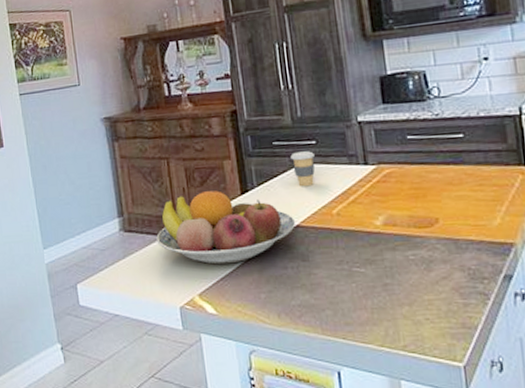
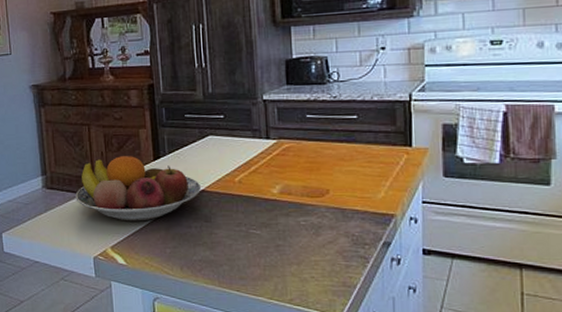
coffee cup: present [290,151,315,187] -> none [200,124,222,156]

